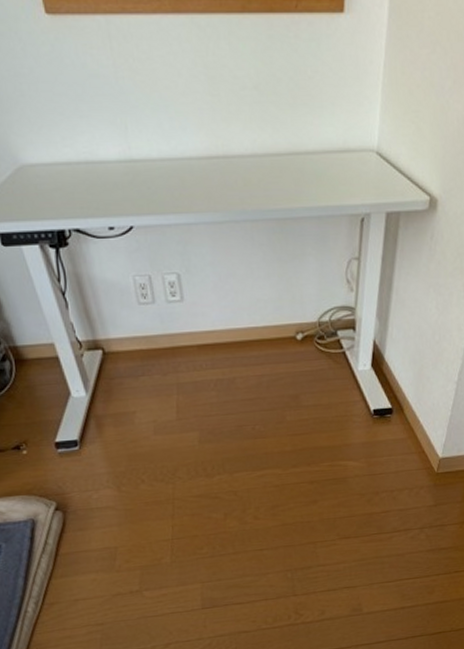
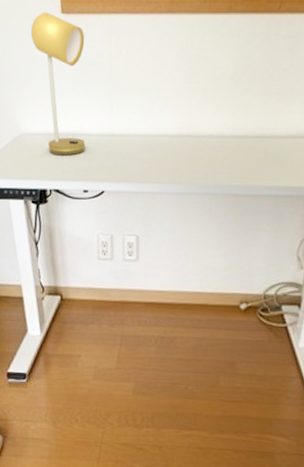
desk lamp: none [9,12,103,189] -> present [30,12,86,156]

